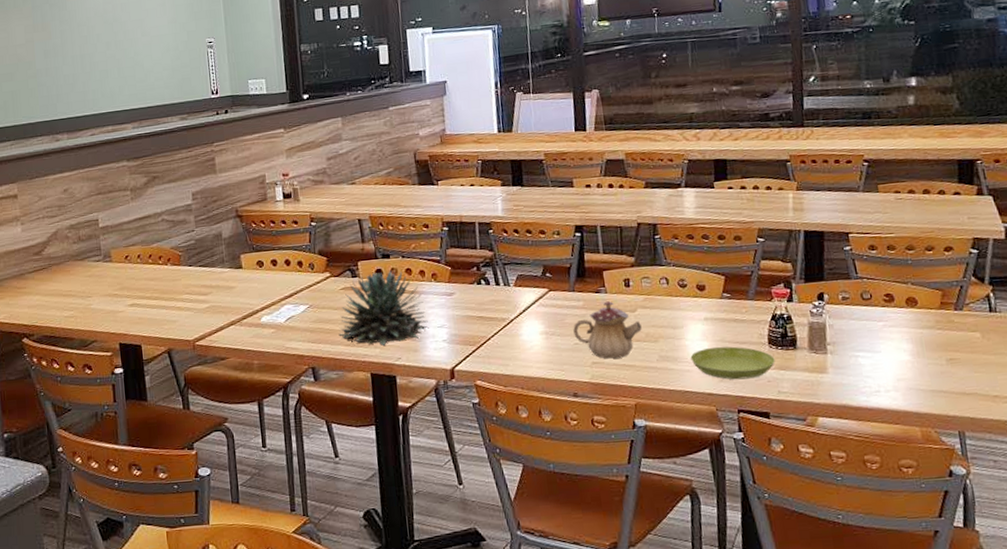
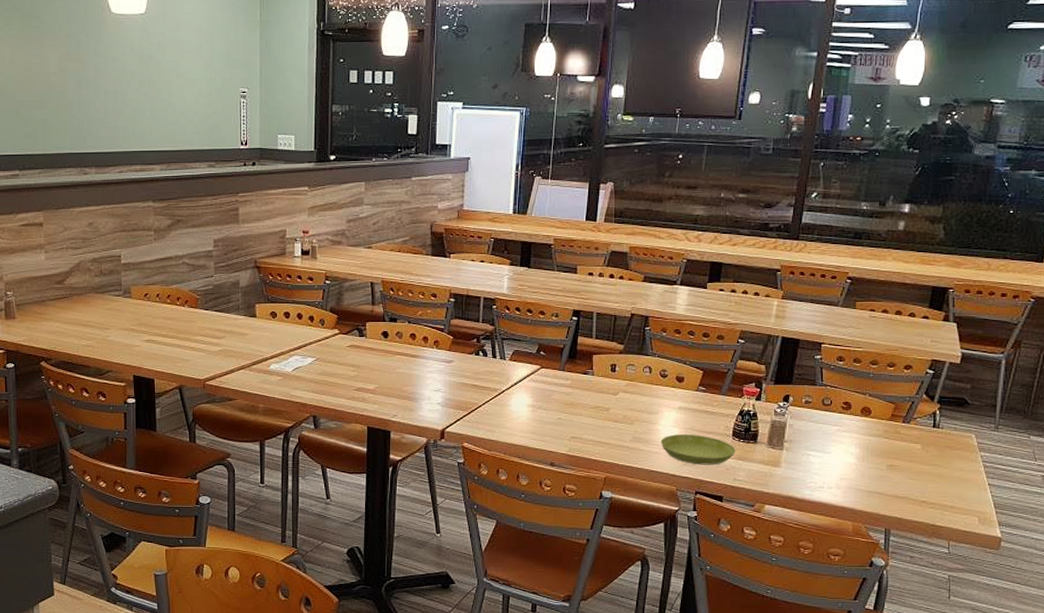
succulent plant: present [338,270,429,346] -> none [341,333,426,402]
teapot: present [573,301,642,359] -> none [558,383,621,435]

